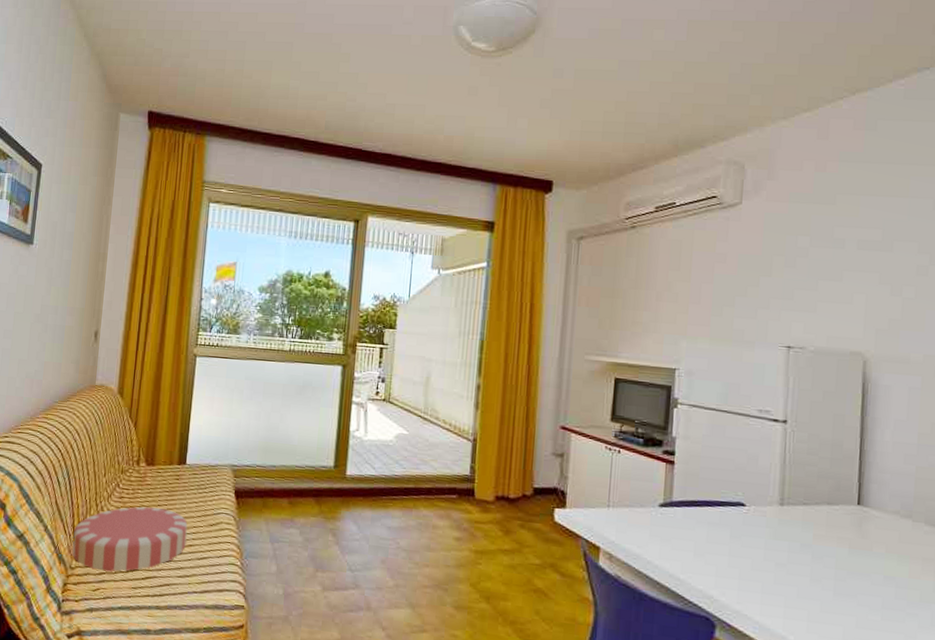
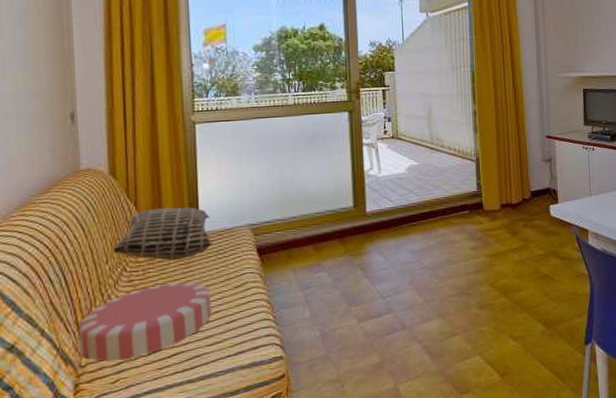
cushion: none [112,432,197,487] -> present [114,207,212,261]

